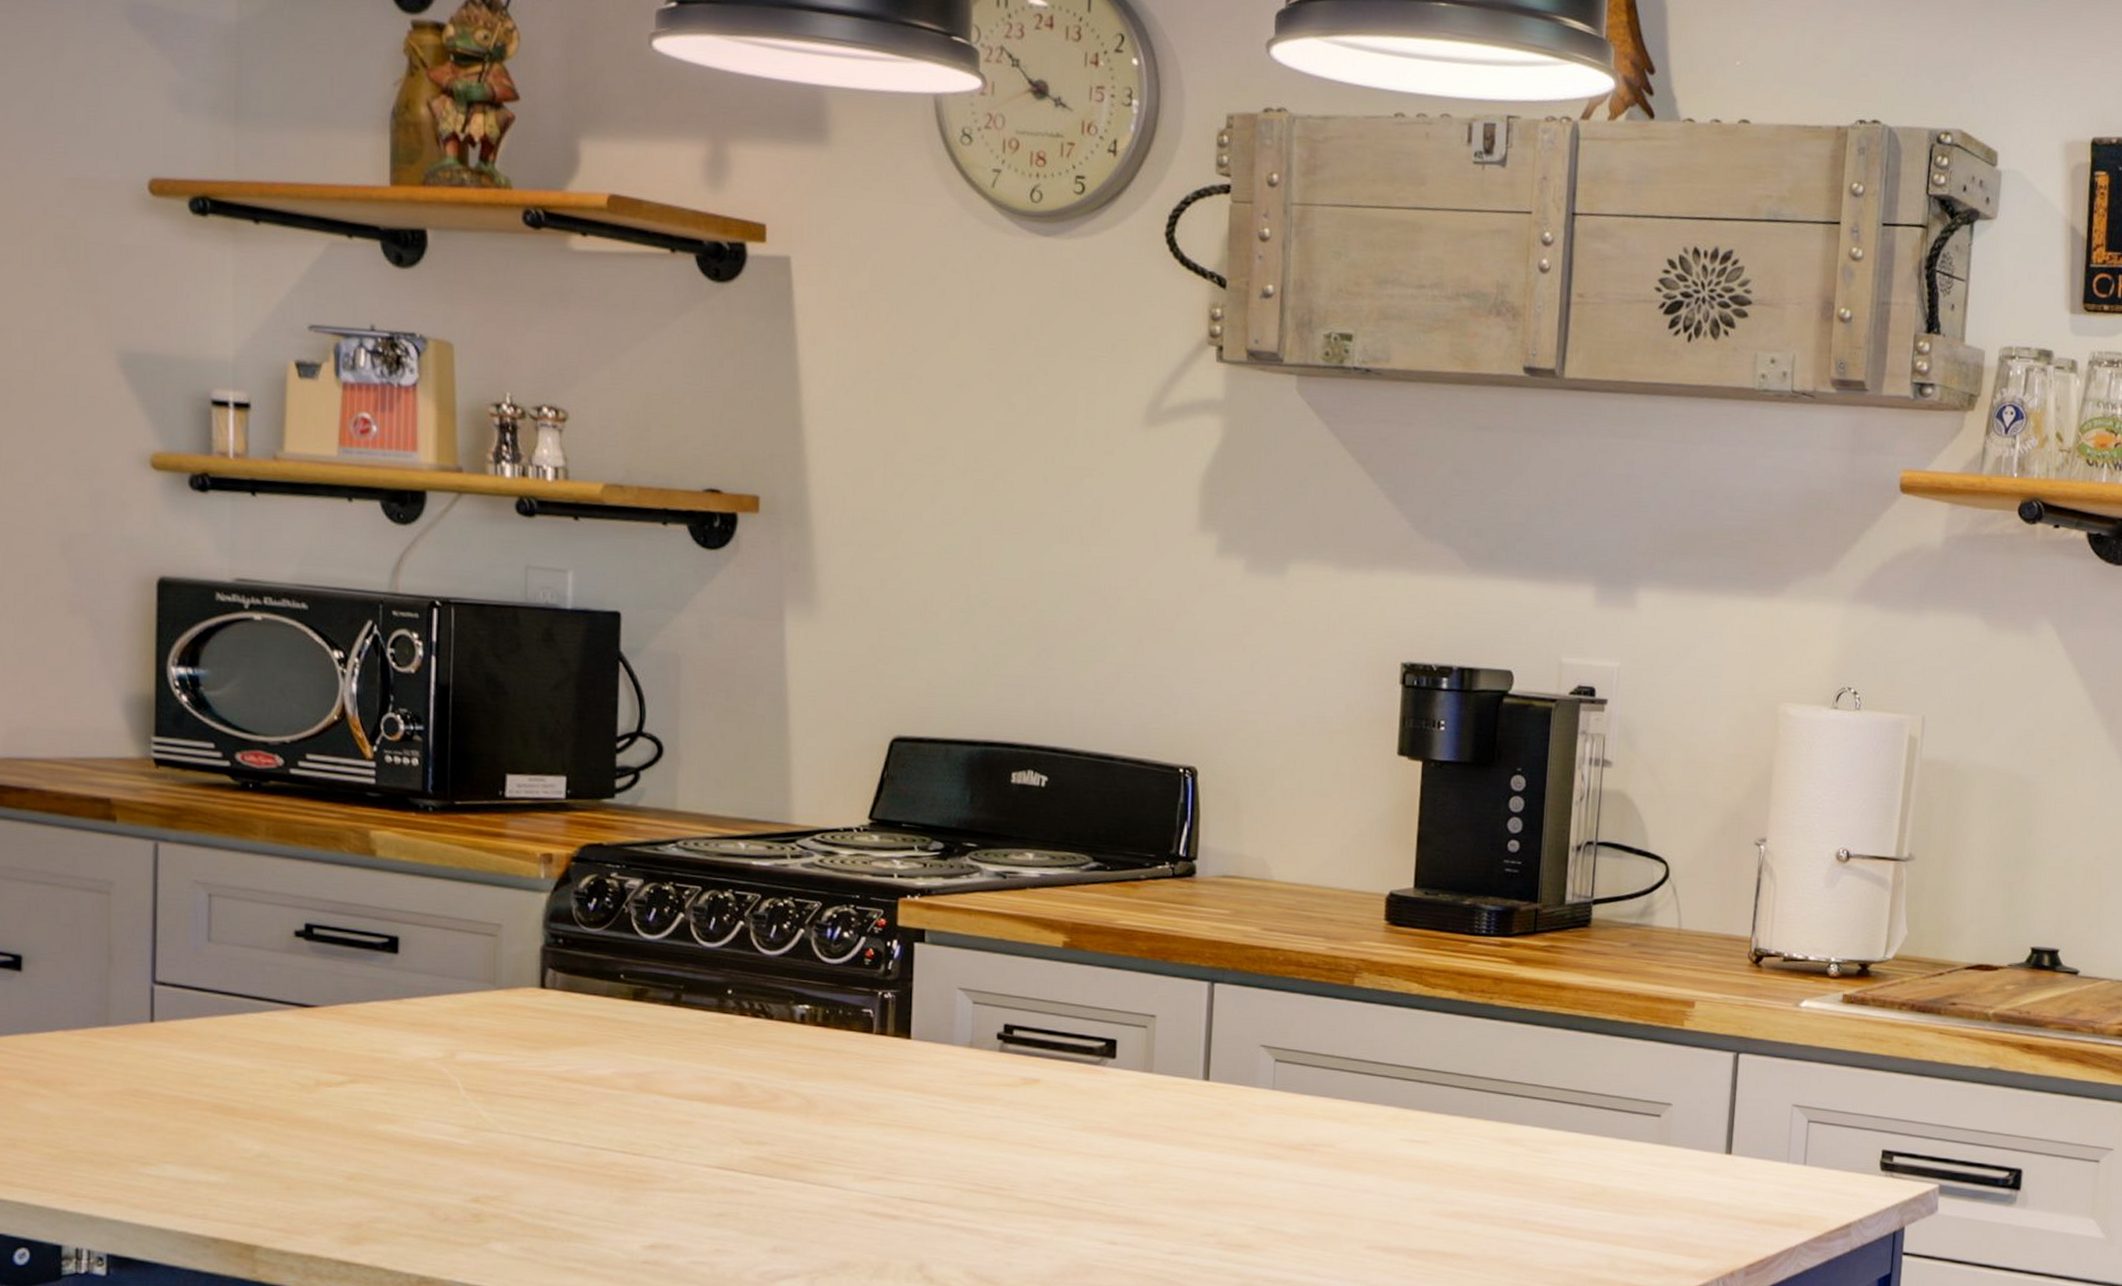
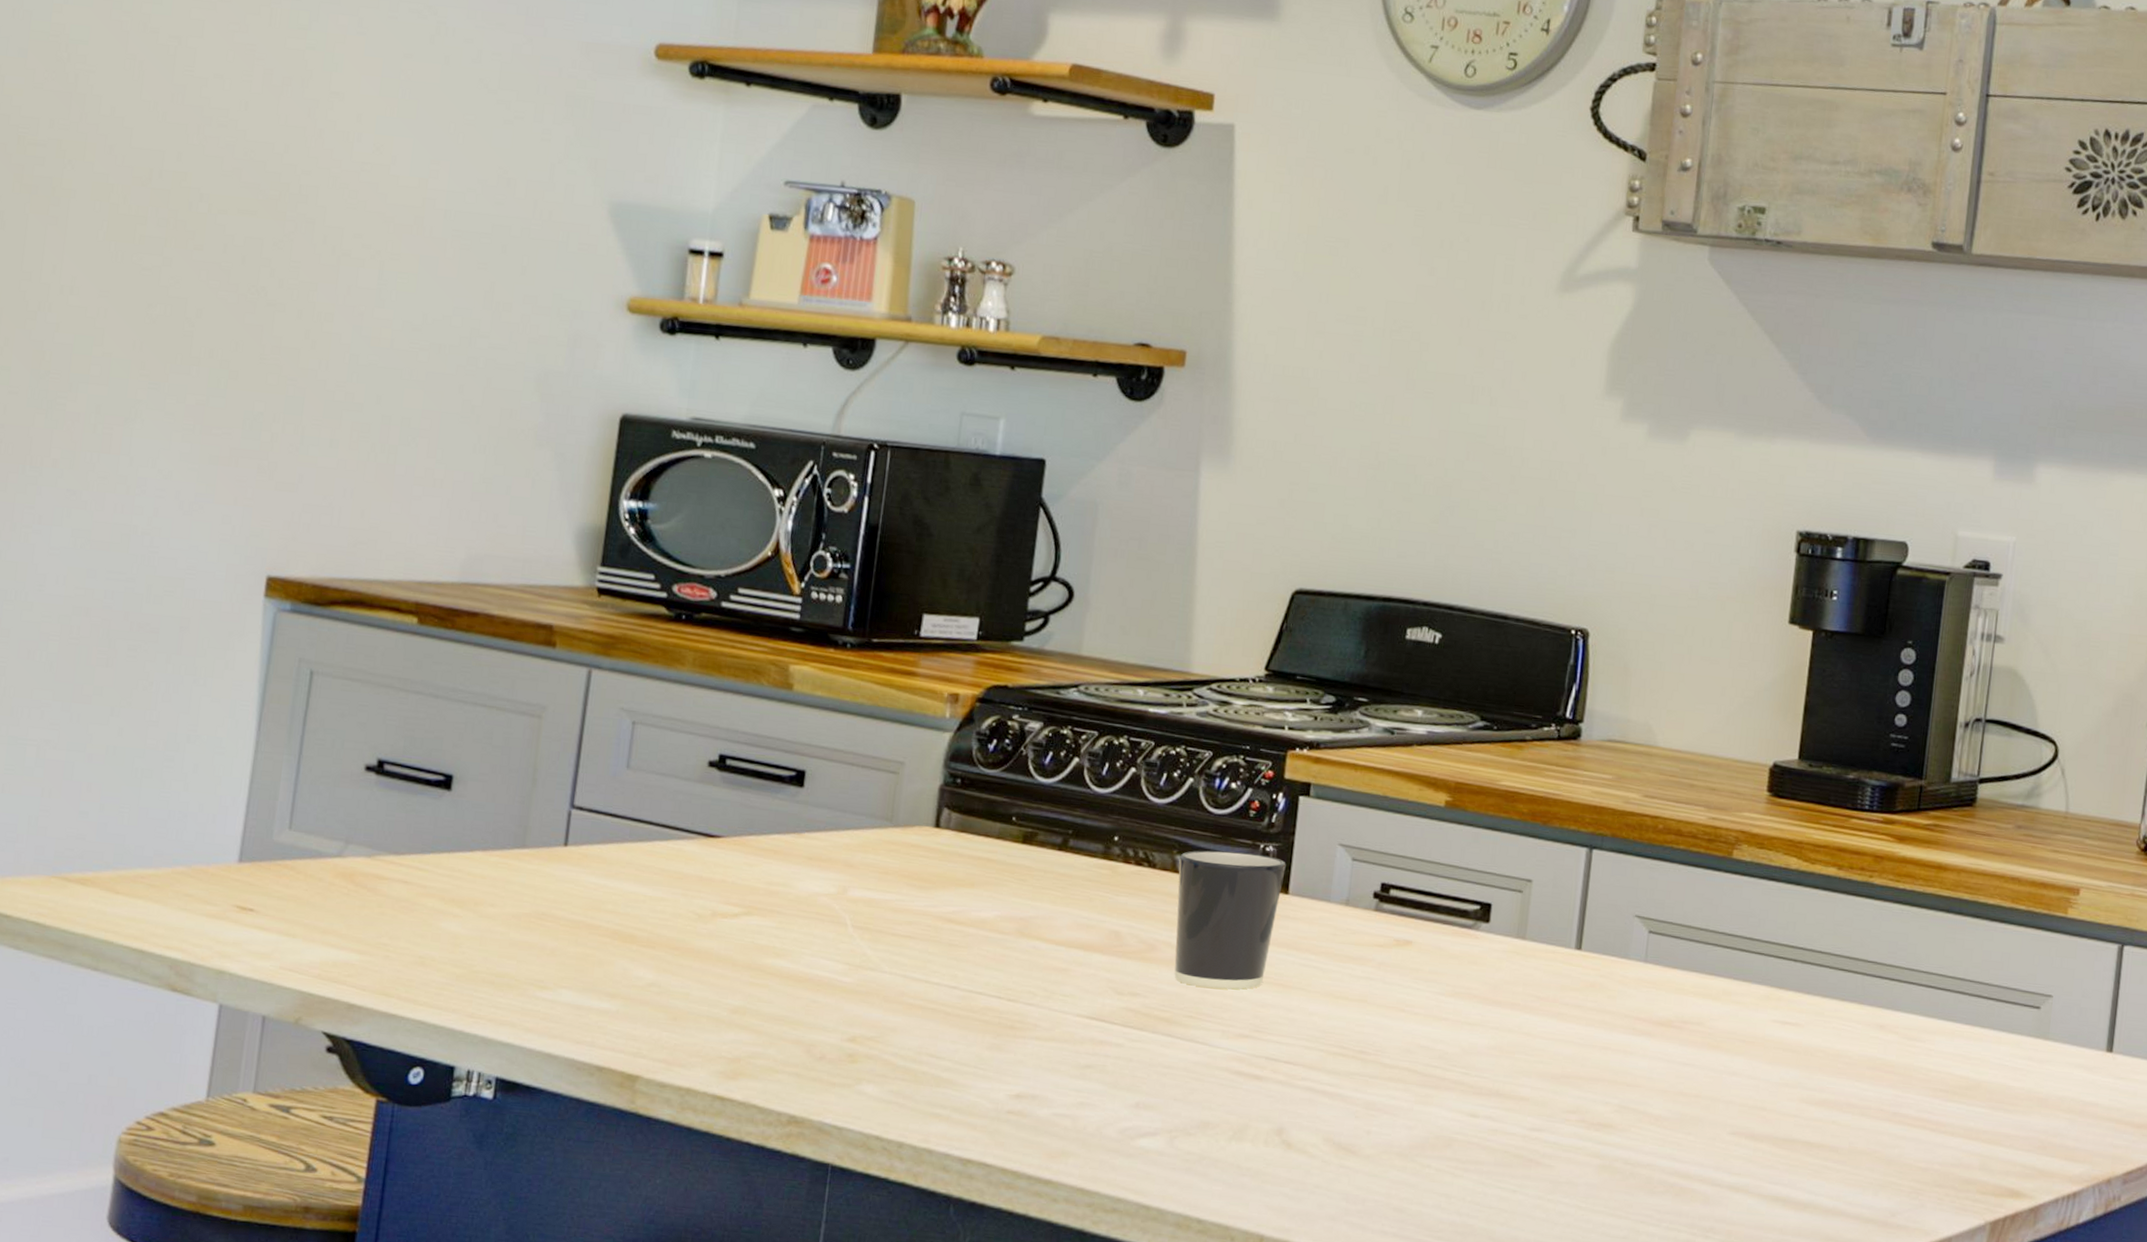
mug: none [796,999,906,1134] -> present [1174,850,1286,990]

